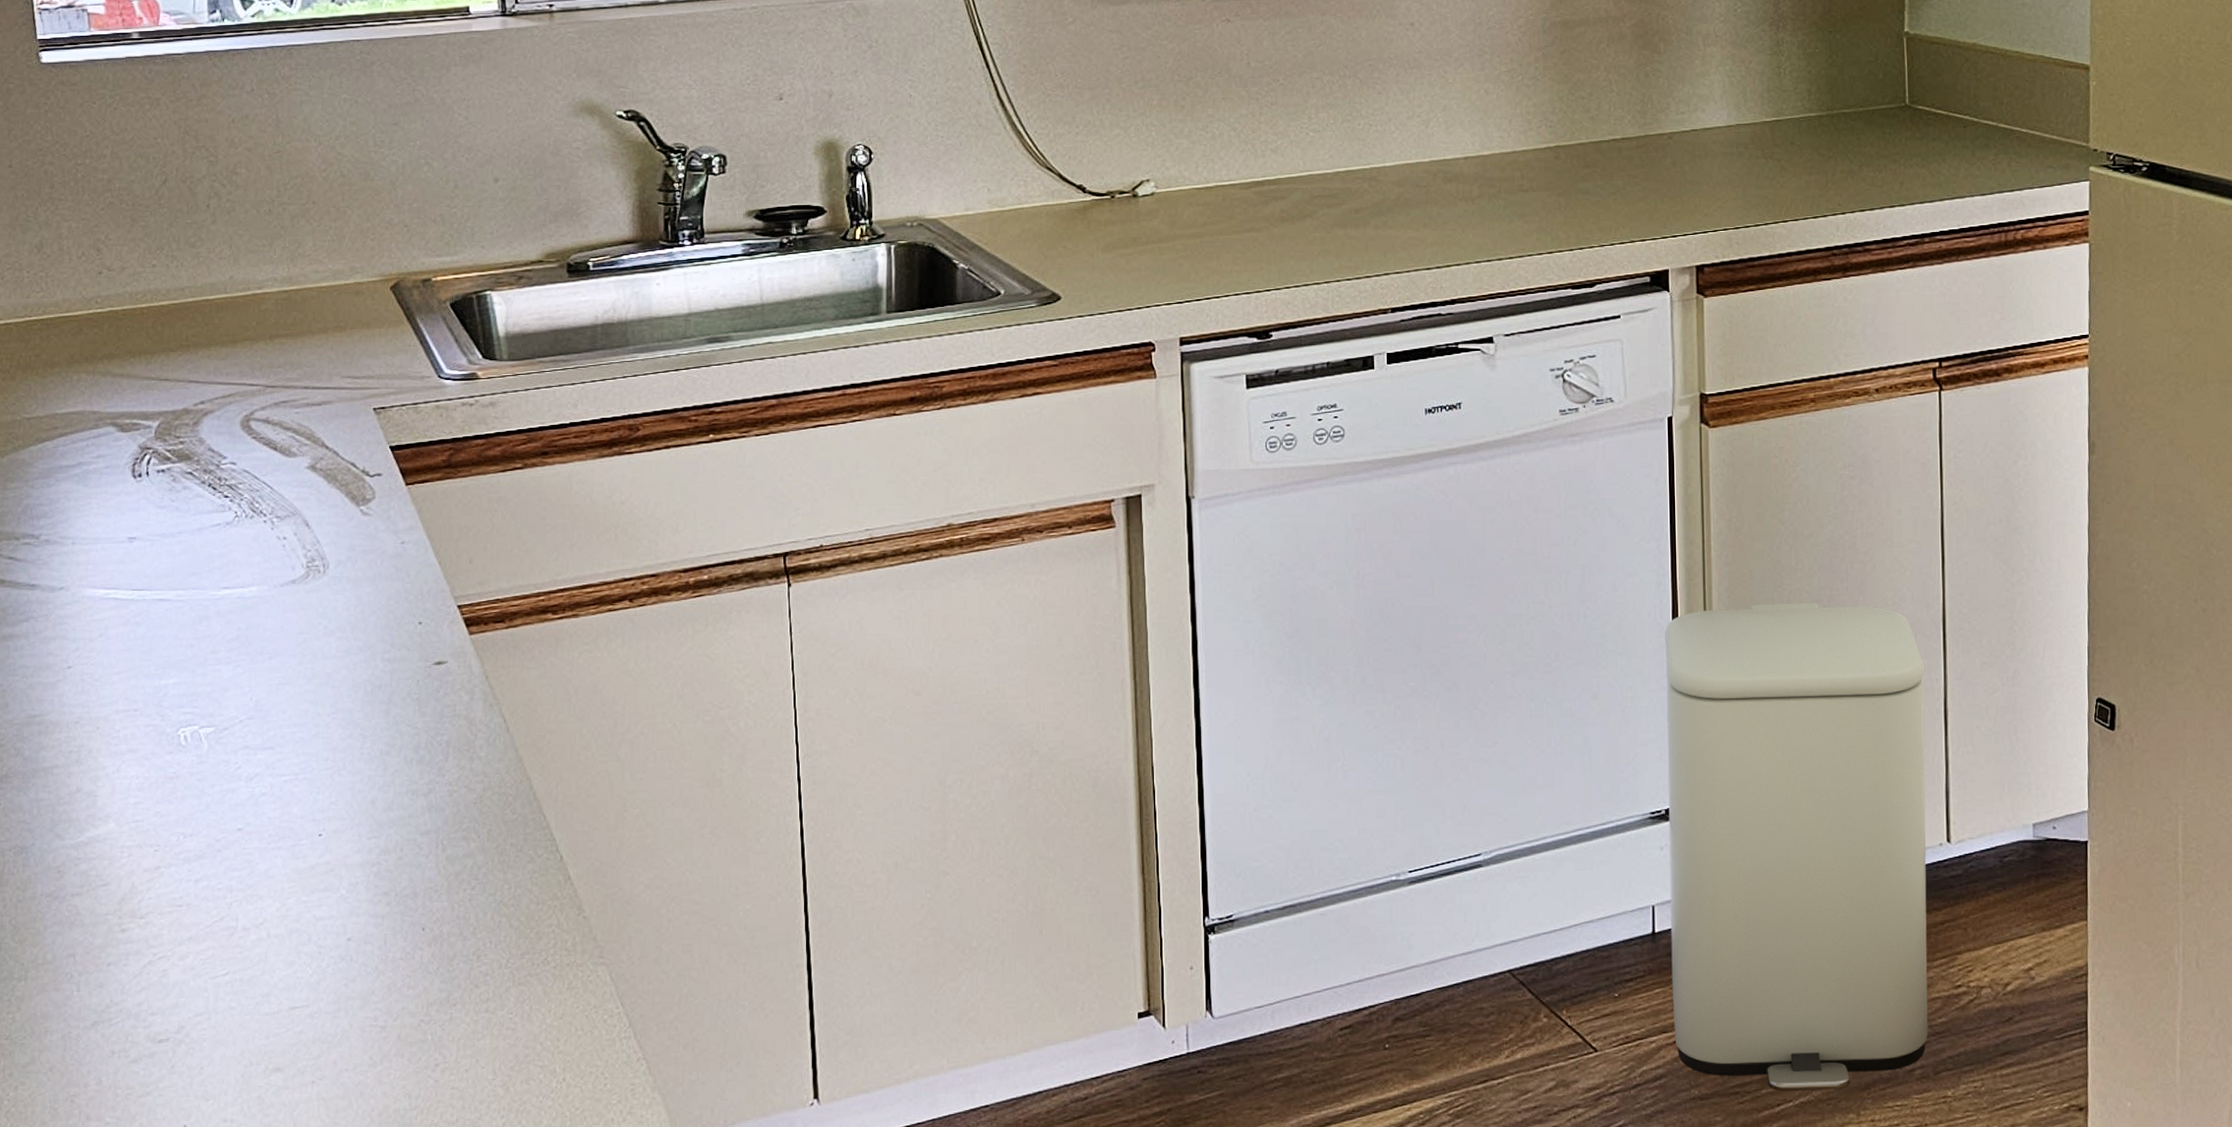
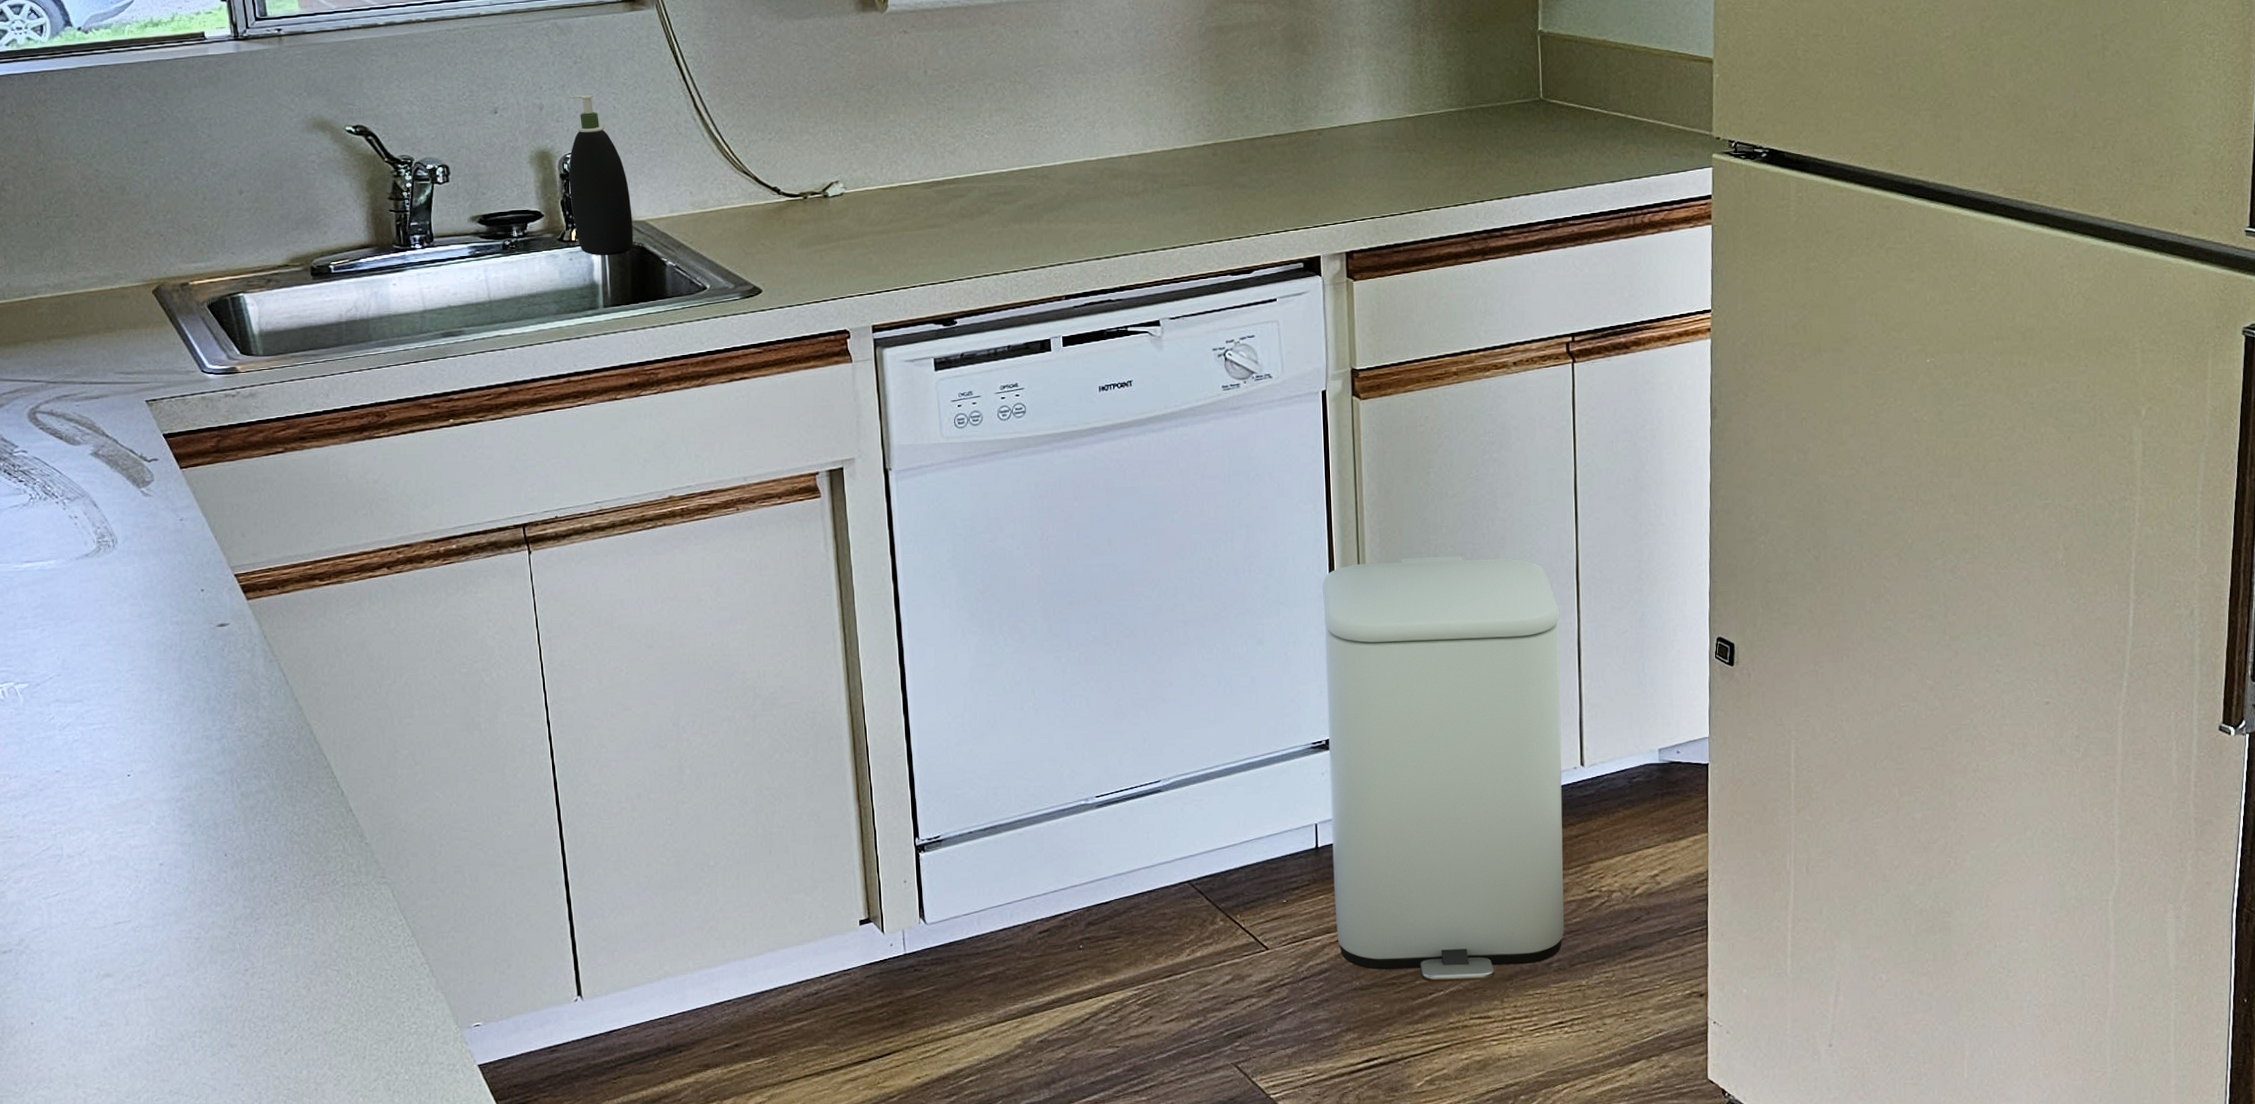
soap dispenser: none [856,81,924,257] -> present [568,95,634,256]

